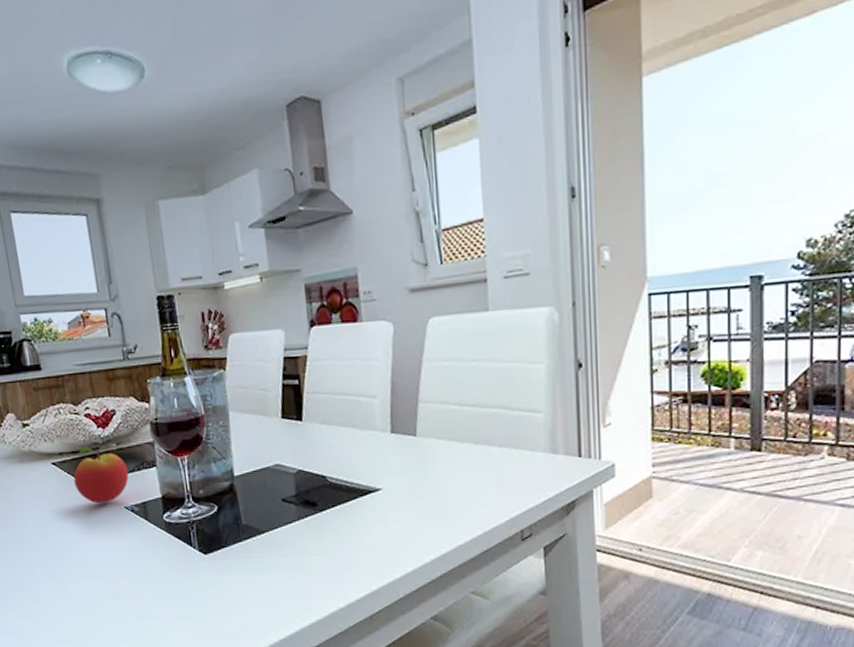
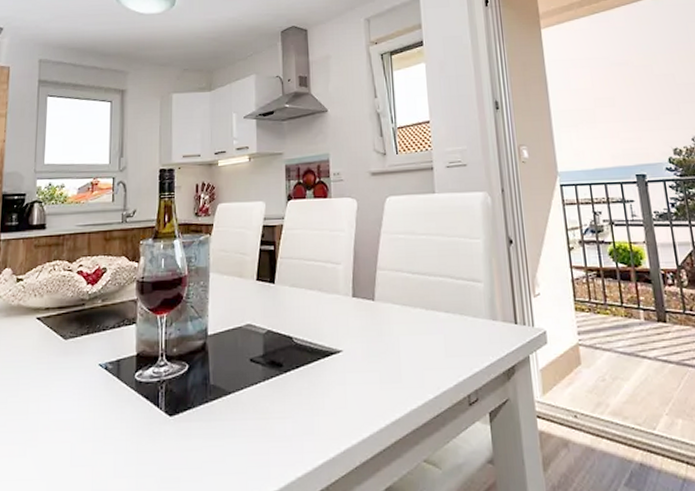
apple: present [74,447,129,504] -> none [55,302,108,360]

